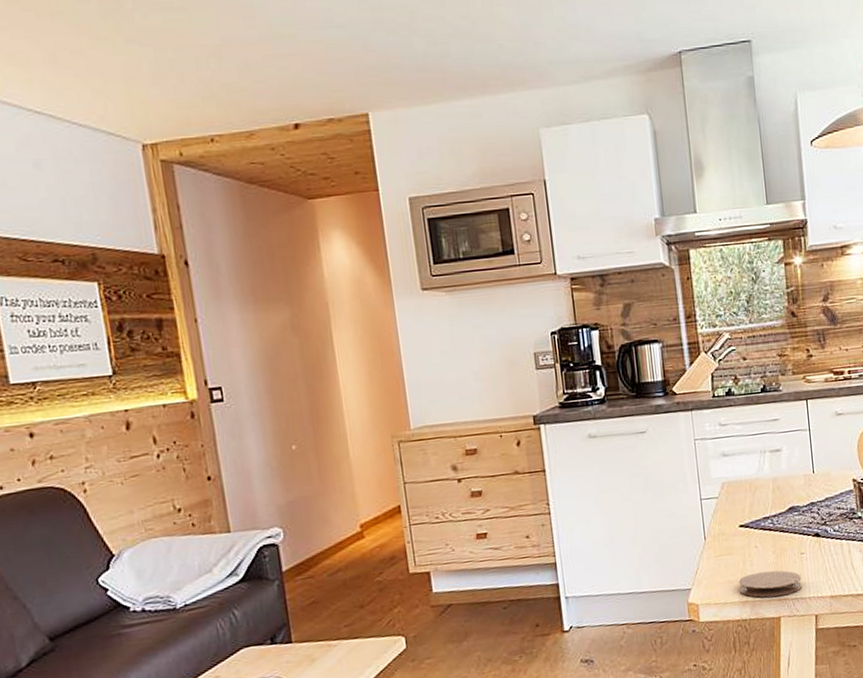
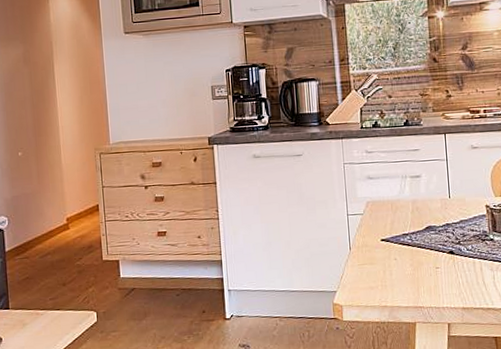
coaster: present [738,570,802,598] -> none [378,281,436,304]

